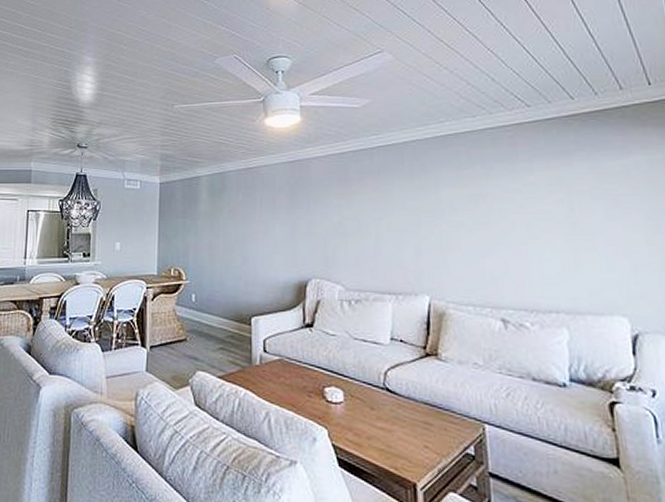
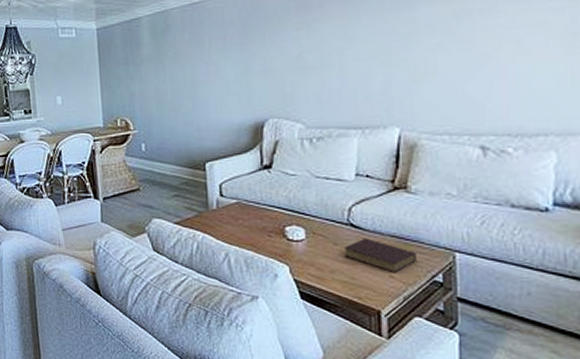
book: none [380,403,449,443] -> present [343,237,416,274]

